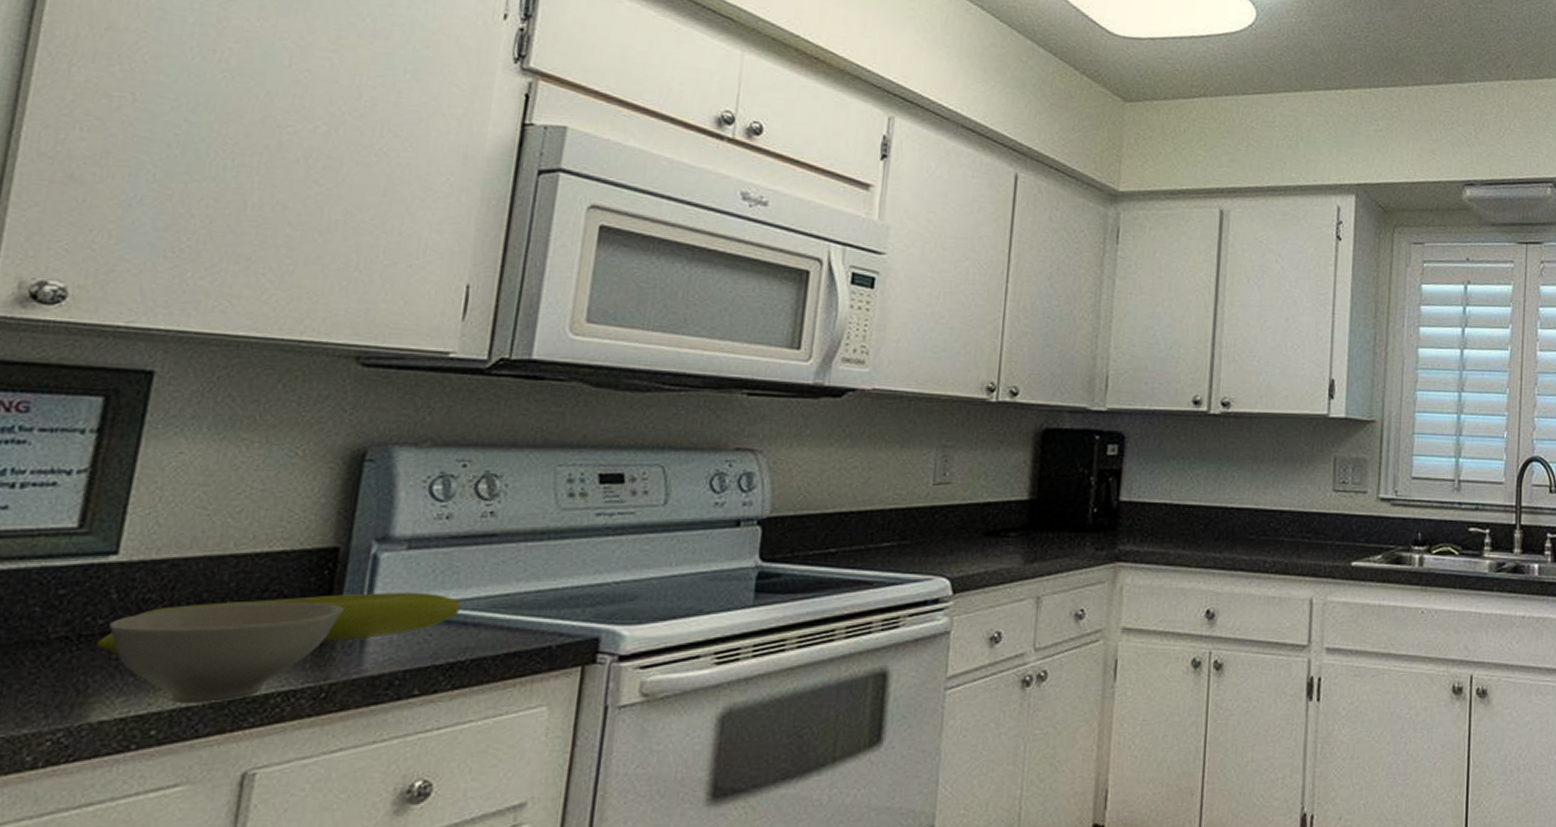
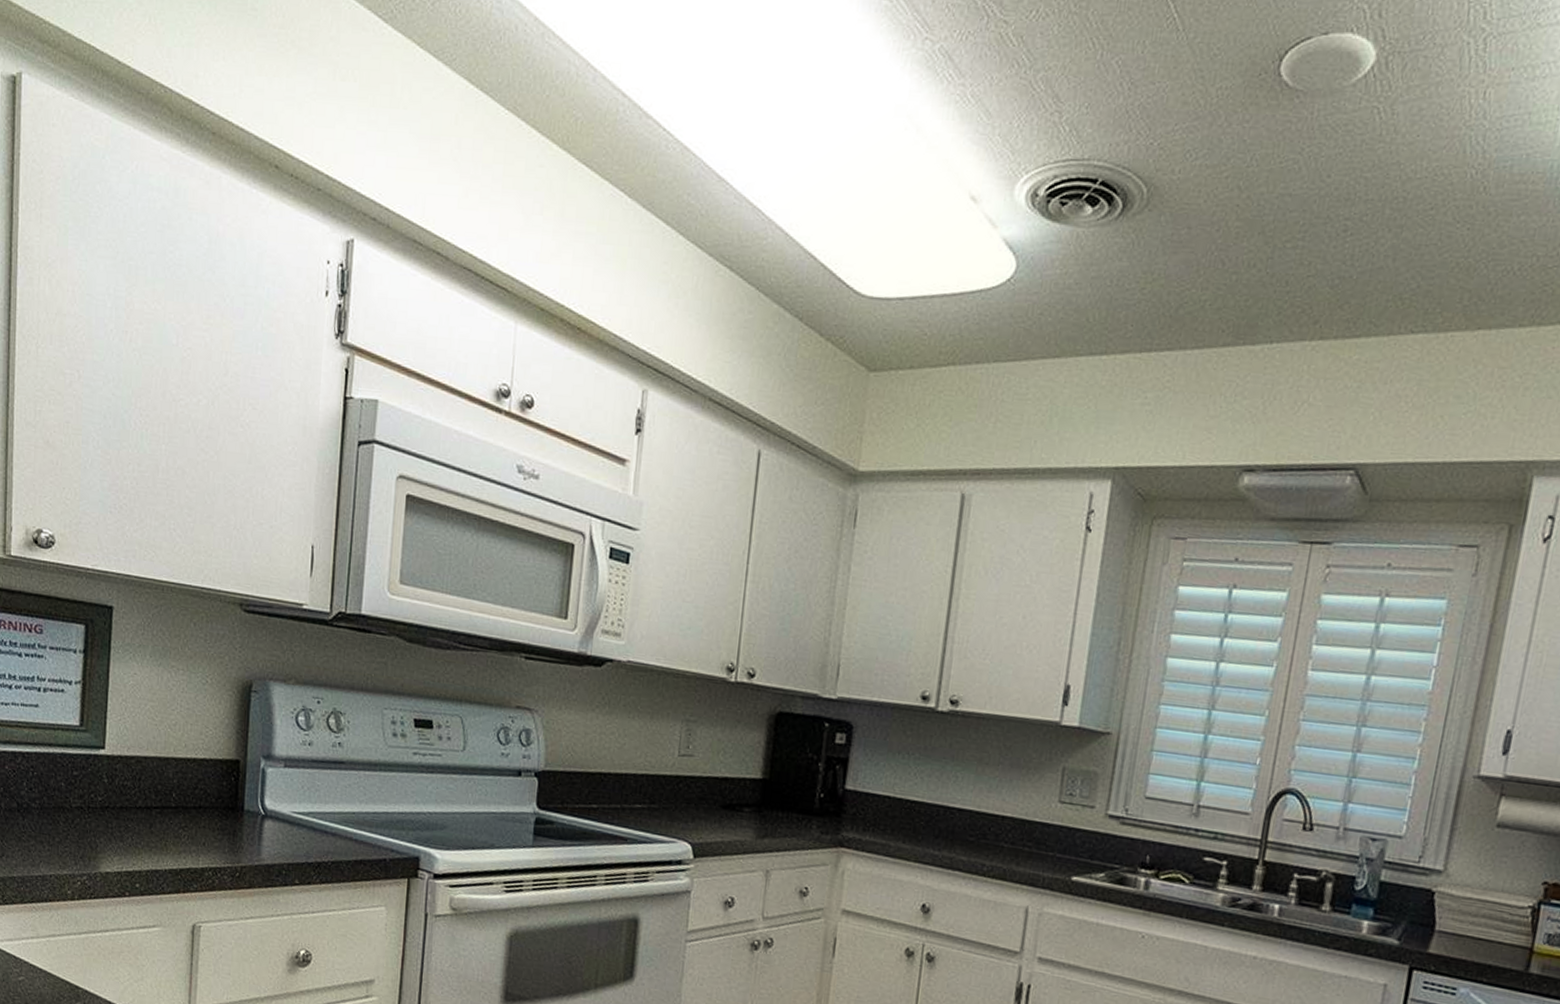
banana: present [96,592,461,657] -> none [99,793,323,836]
bowl: present [109,602,344,704] -> none [105,795,246,869]

